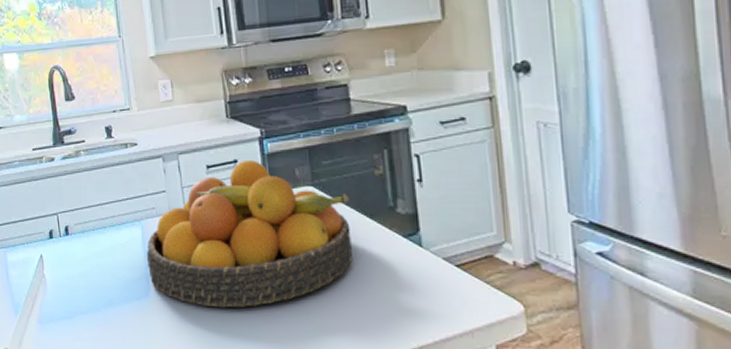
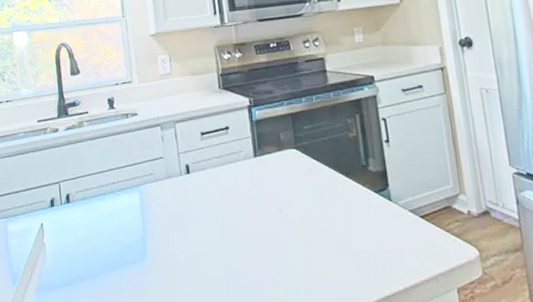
fruit bowl: present [147,159,353,308] -> none [144,126,332,267]

